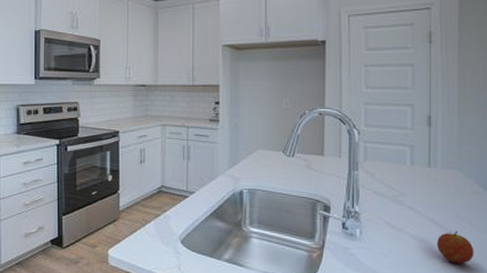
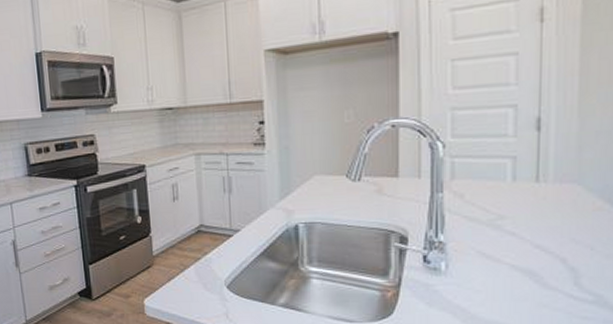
fruit: present [437,231,474,264] -> none [546,257,595,297]

